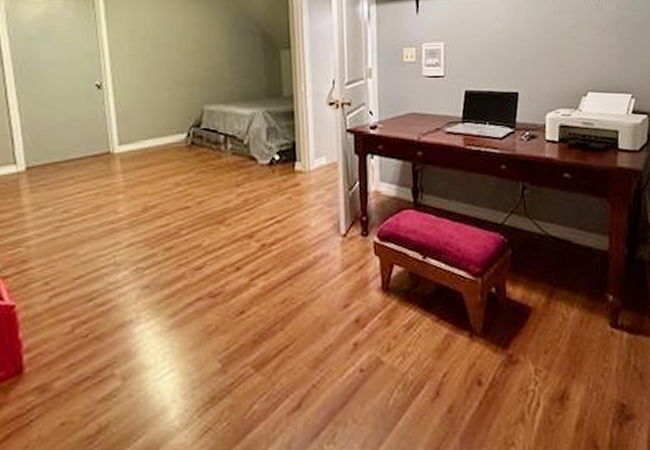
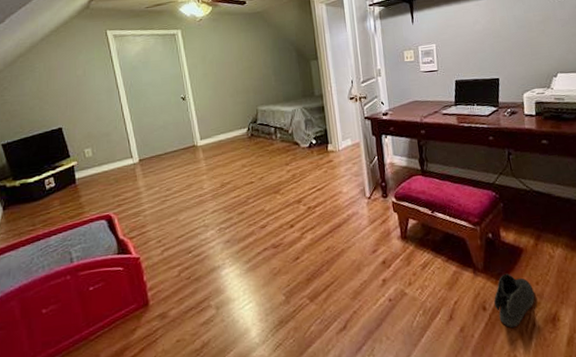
sneaker: none [492,338,542,408] -> present [494,273,535,328]

